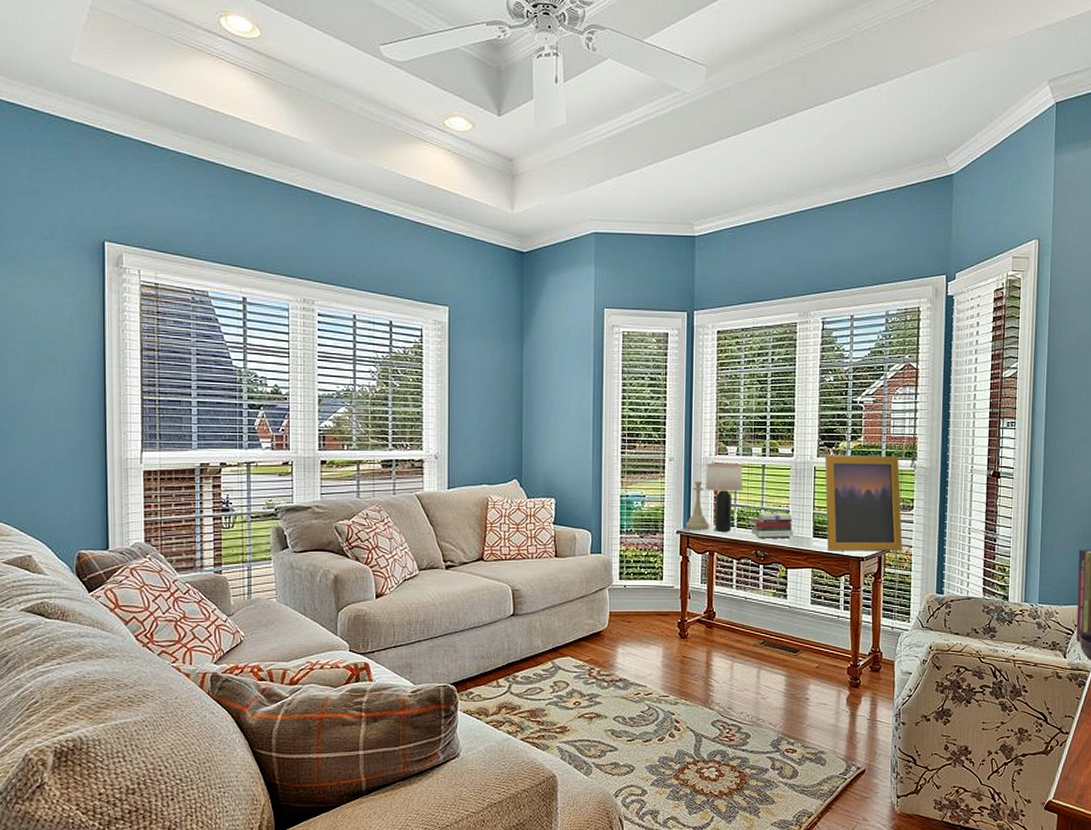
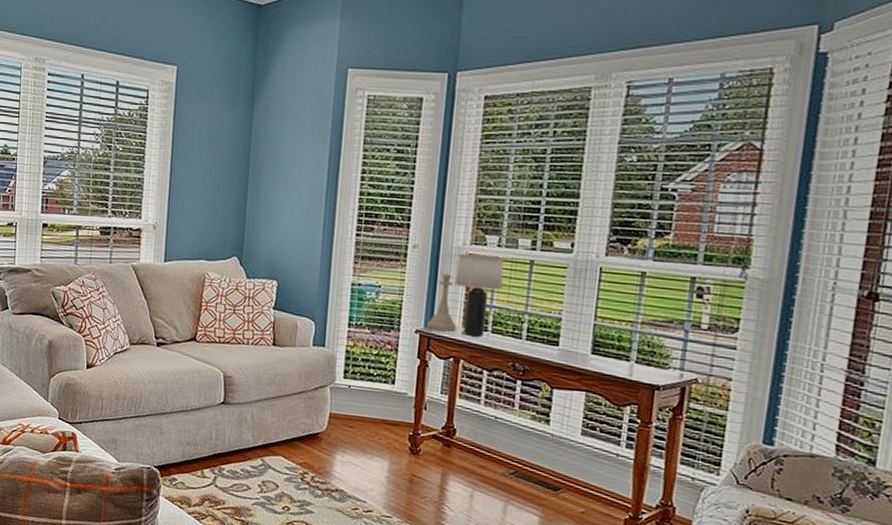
books: present [748,512,794,538] -> none [506,317,566,352]
picture frame: present [825,455,903,552] -> none [609,254,723,383]

